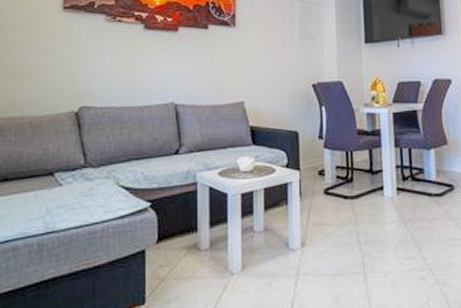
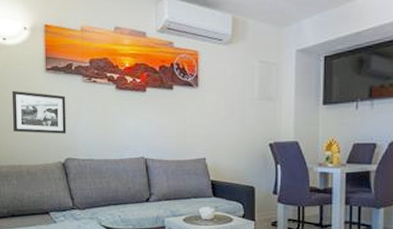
picture frame: none [17,30,85,79] -> present [12,90,67,134]

